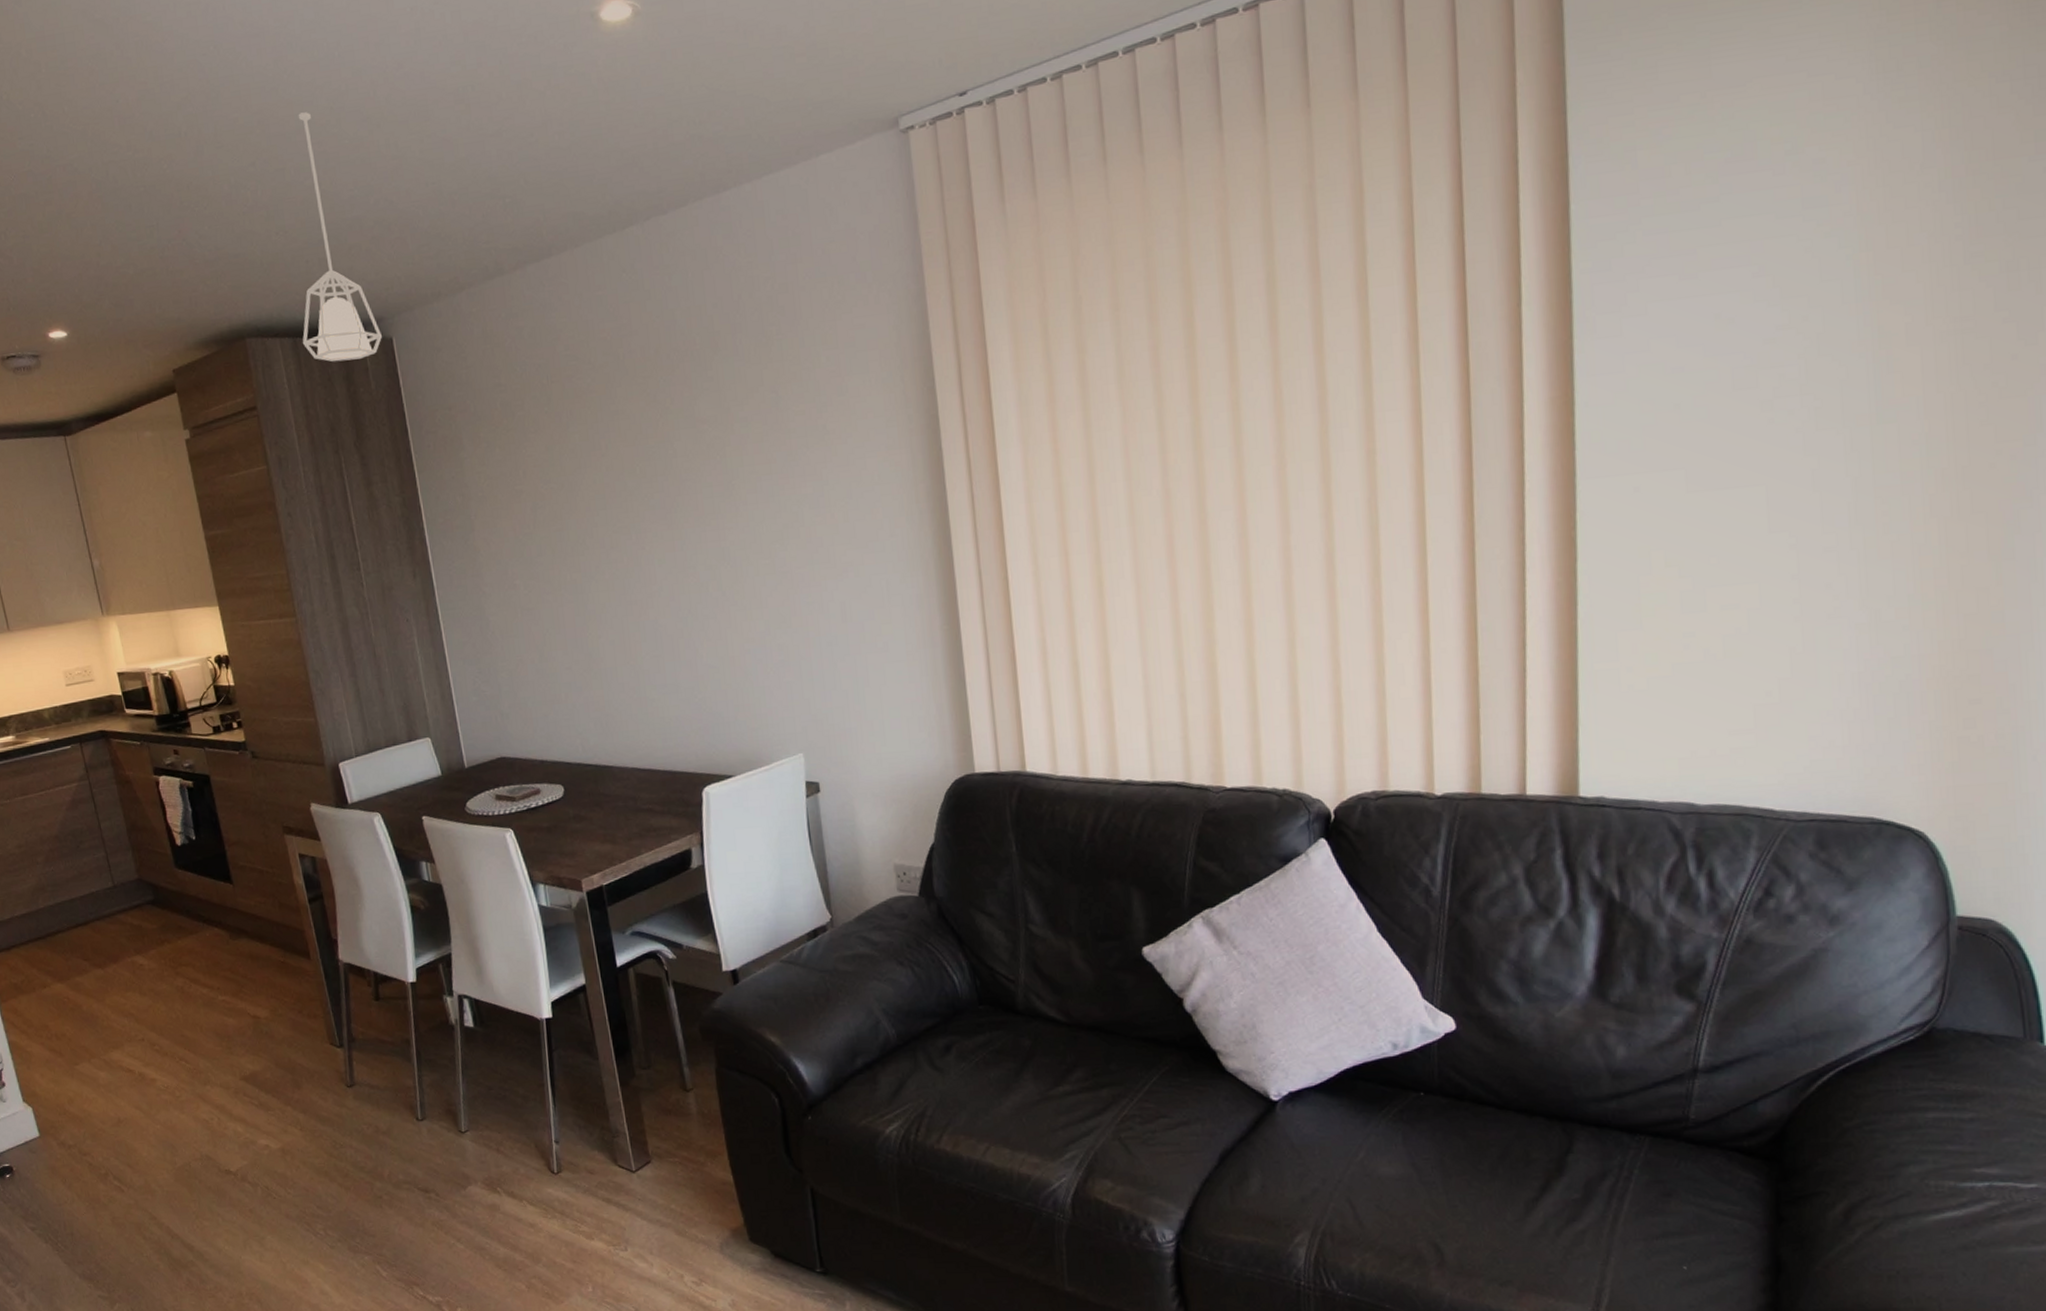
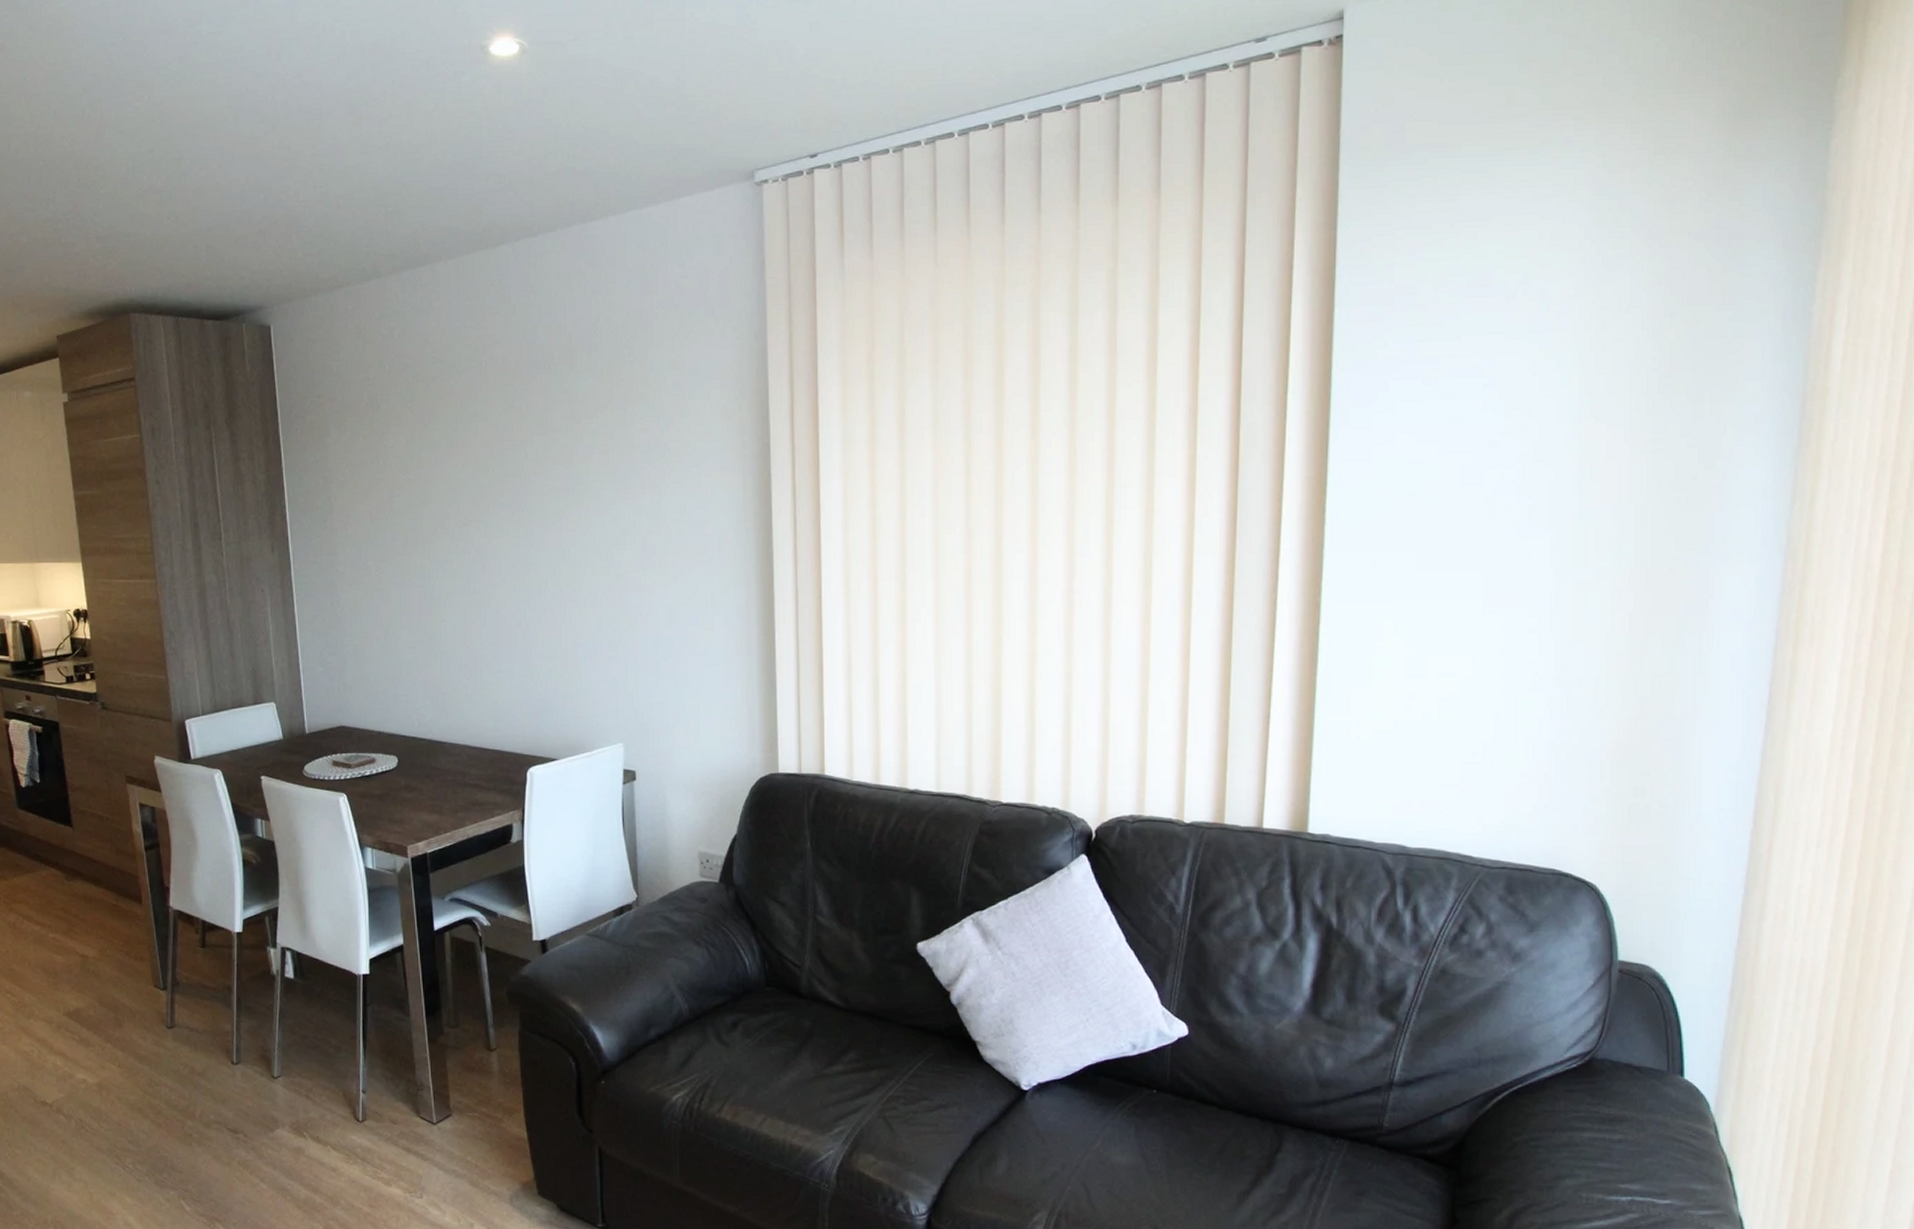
pendant lamp: present [298,112,383,362] -> none [184,108,262,343]

